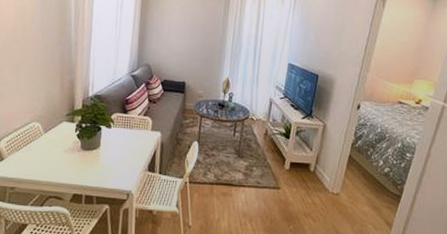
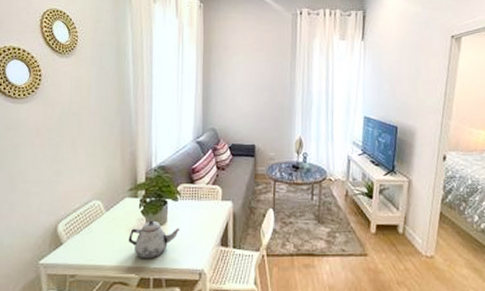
teapot: none [64,144,111,178] -> present [128,220,179,259]

